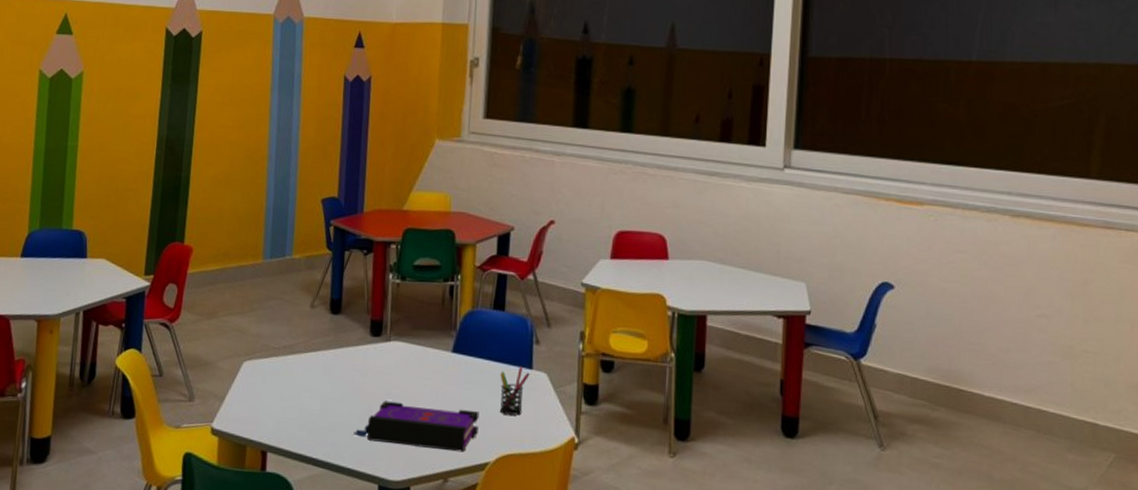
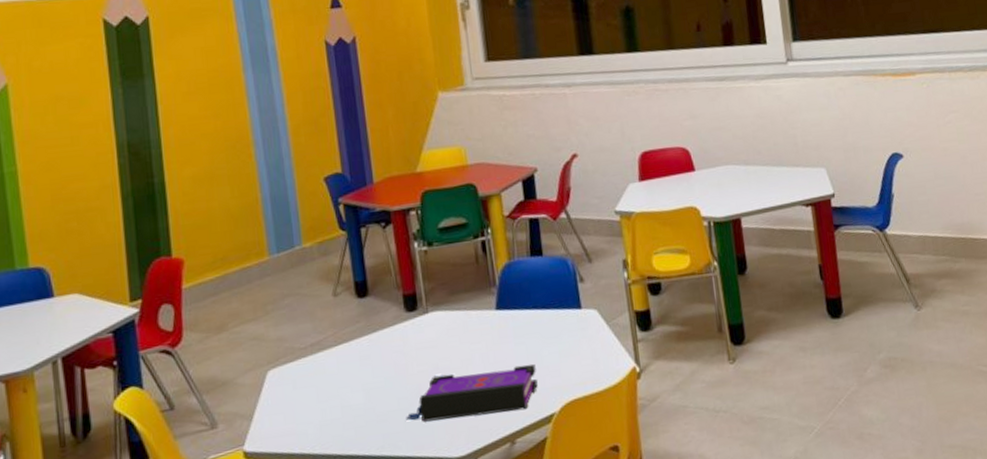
pen holder: present [499,366,530,416] -> none [550,308,580,361]

